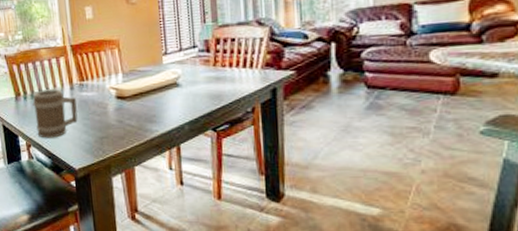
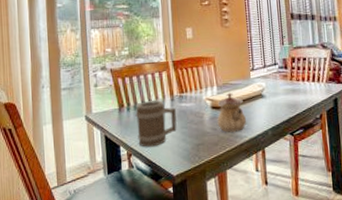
teapot: none [123,80,159,125] -> present [217,92,247,132]

